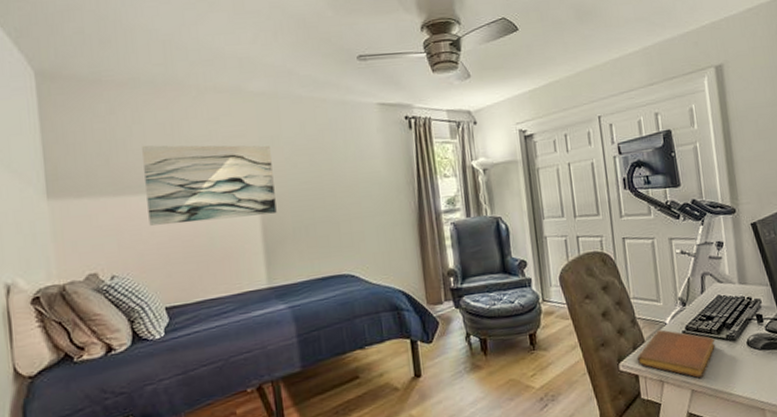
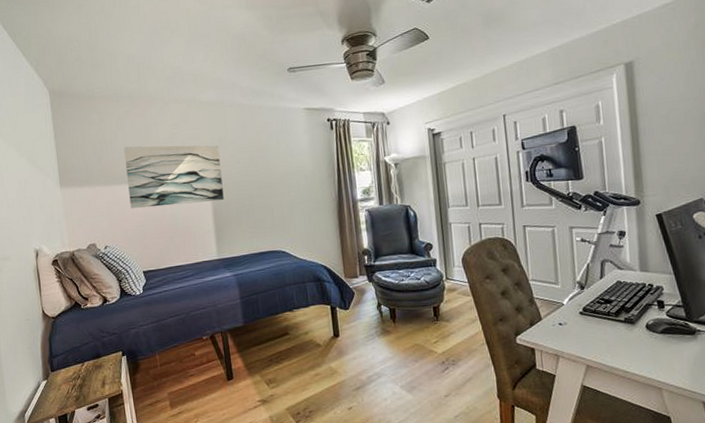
notebook: present [636,329,716,378] -> none [533,310,614,356]

